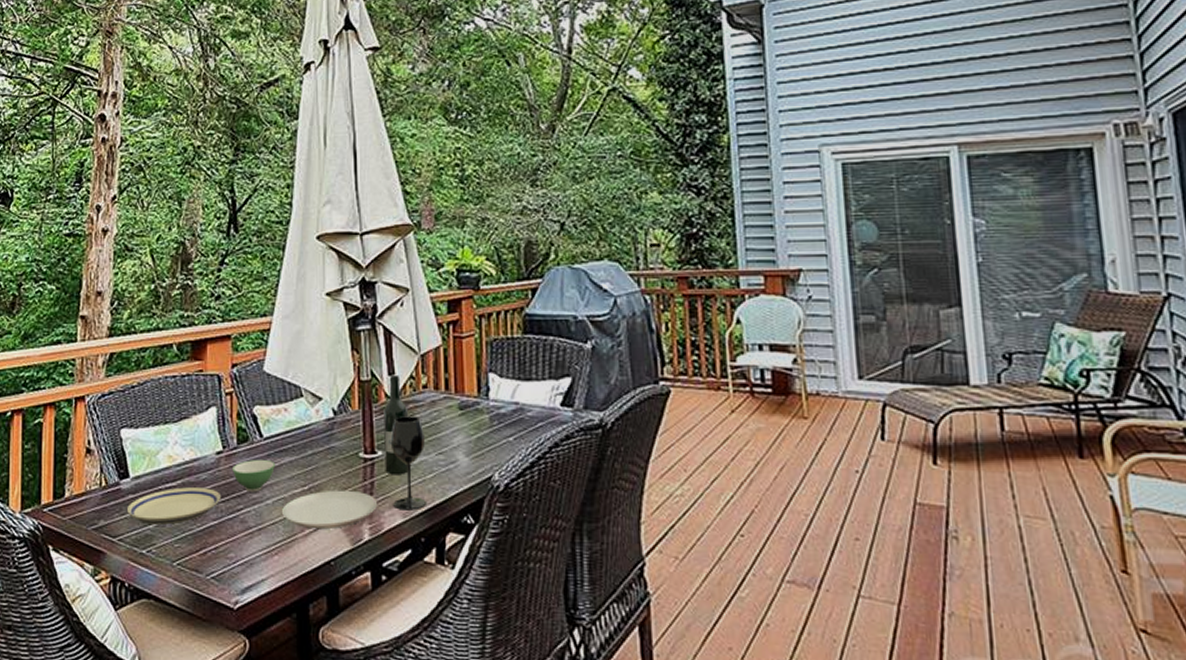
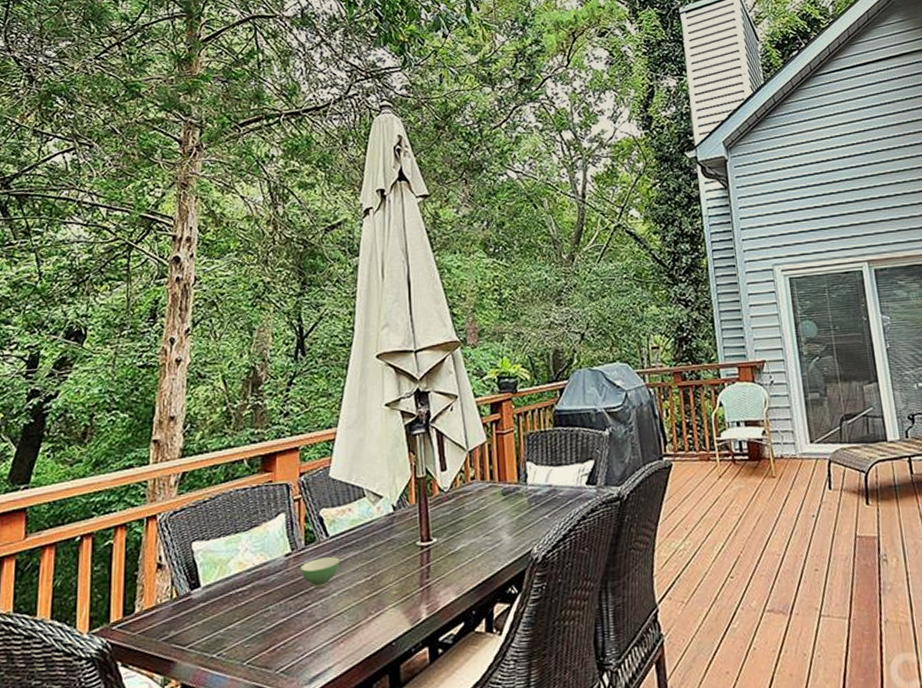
plate: present [127,487,222,525] -> none [198,588,290,629]
plate: present [282,490,378,530] -> none [347,575,434,615]
wine bottle: present [383,374,409,474] -> none [437,470,460,558]
wineglass: present [390,416,428,510] -> none [443,505,477,589]

